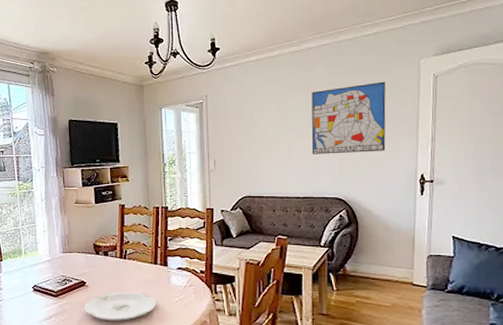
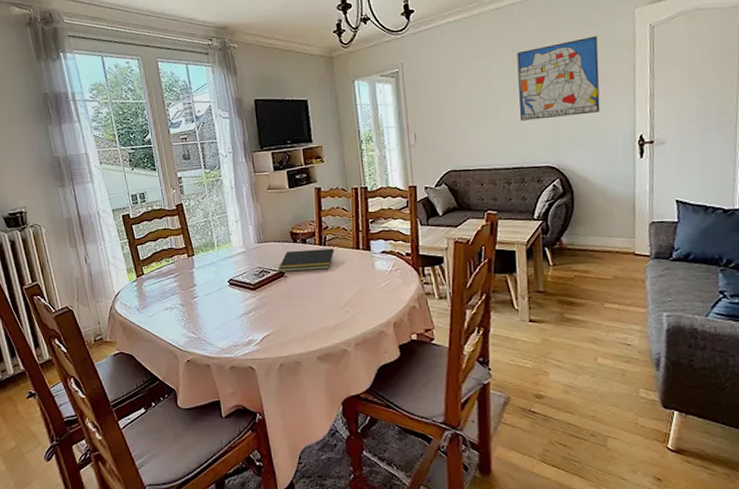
notepad: none [81,262,133,282] -> present [279,248,334,272]
plate: present [84,292,156,321] -> none [284,280,361,312]

